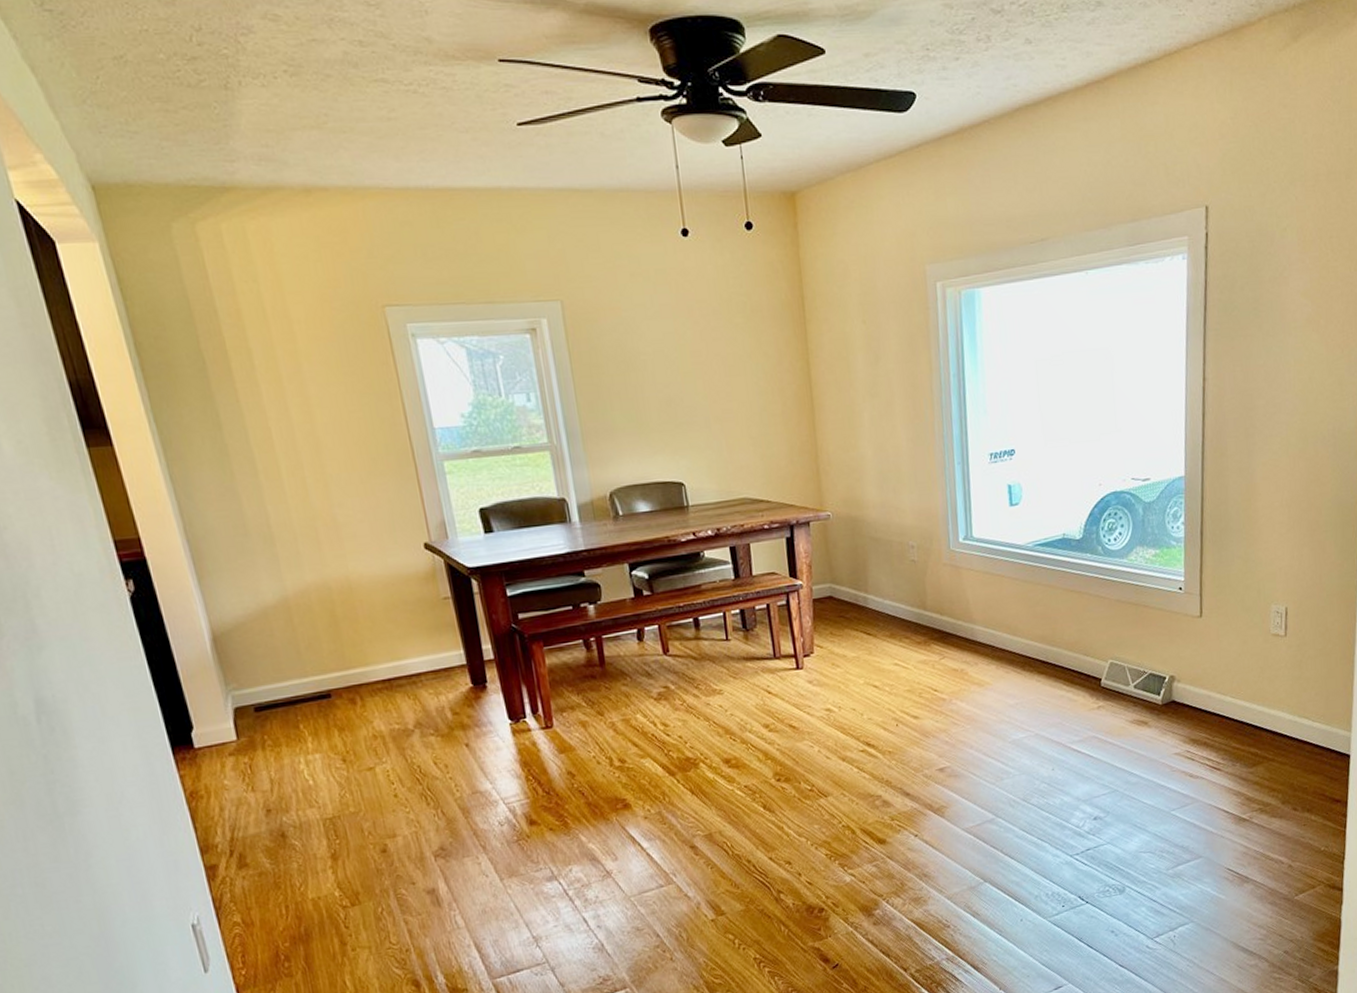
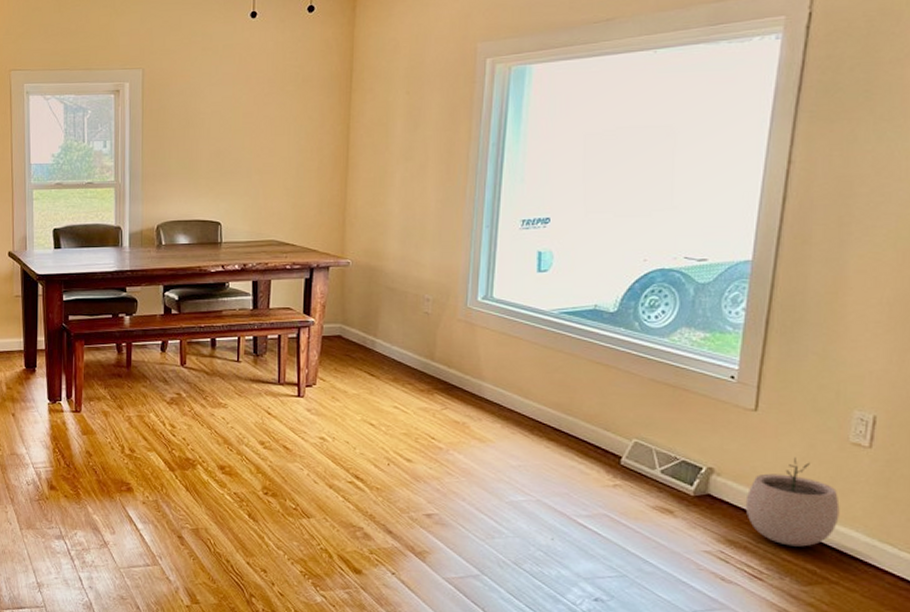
plant pot: none [1201,654,1270,735] -> present [745,457,840,547]

